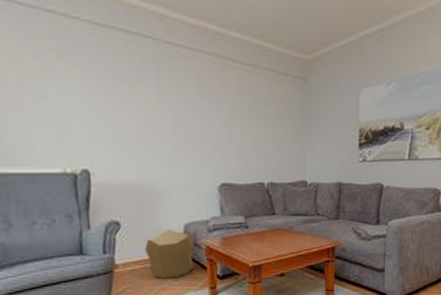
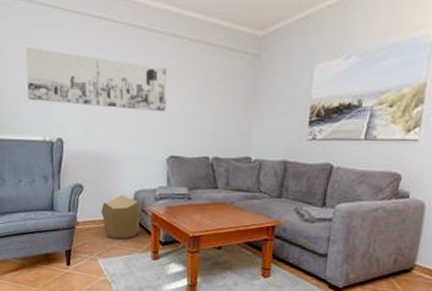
wall art: none [28,60,214,138] -> present [25,46,167,112]

